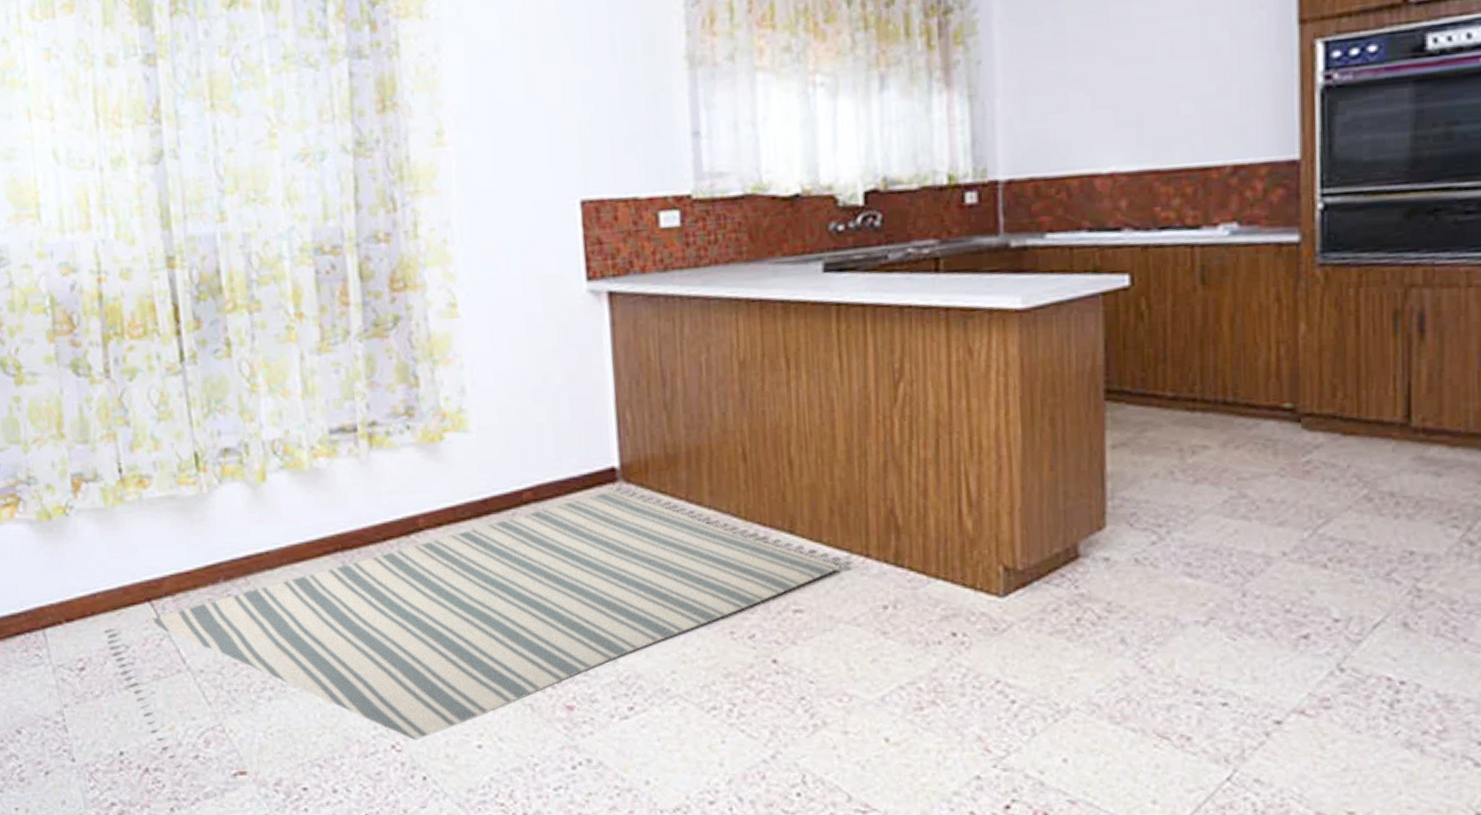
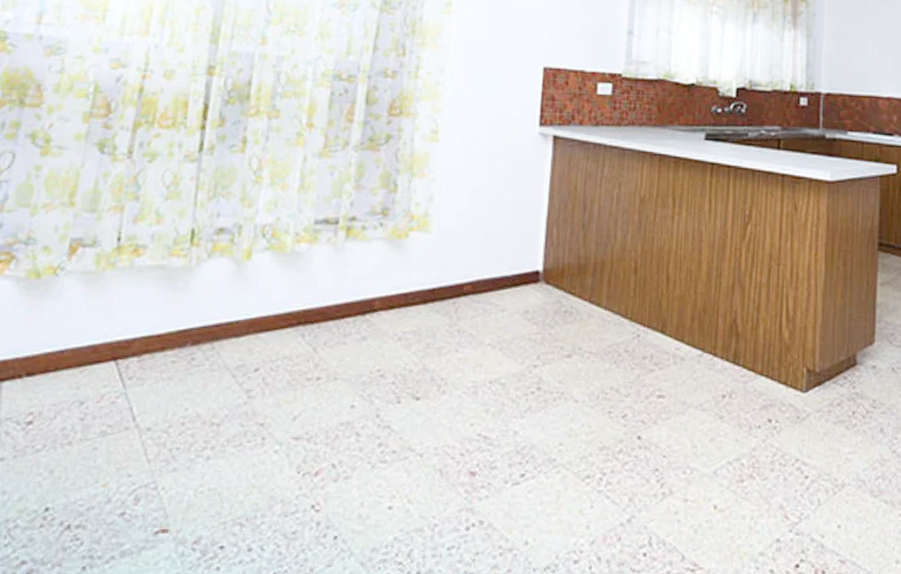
rug: present [104,488,853,796] -> none [62,288,704,554]

